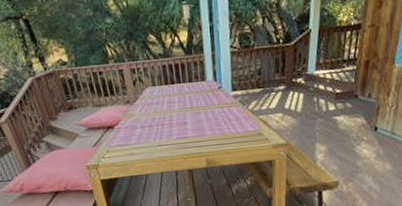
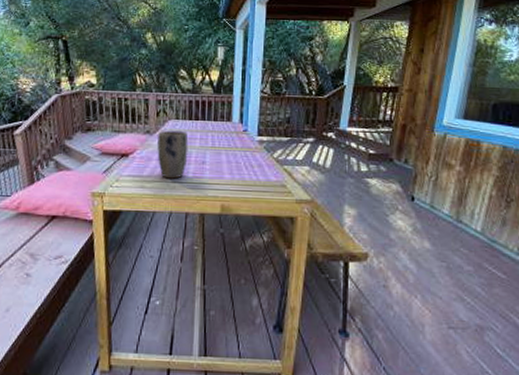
plant pot: none [138,96,170,143] -> present [157,130,189,179]

